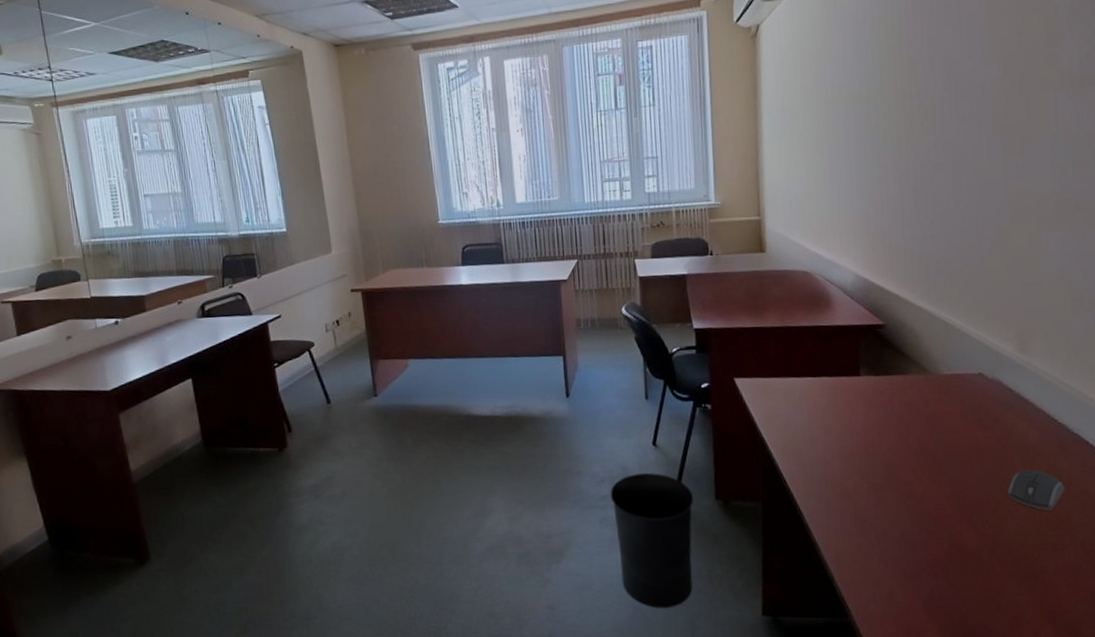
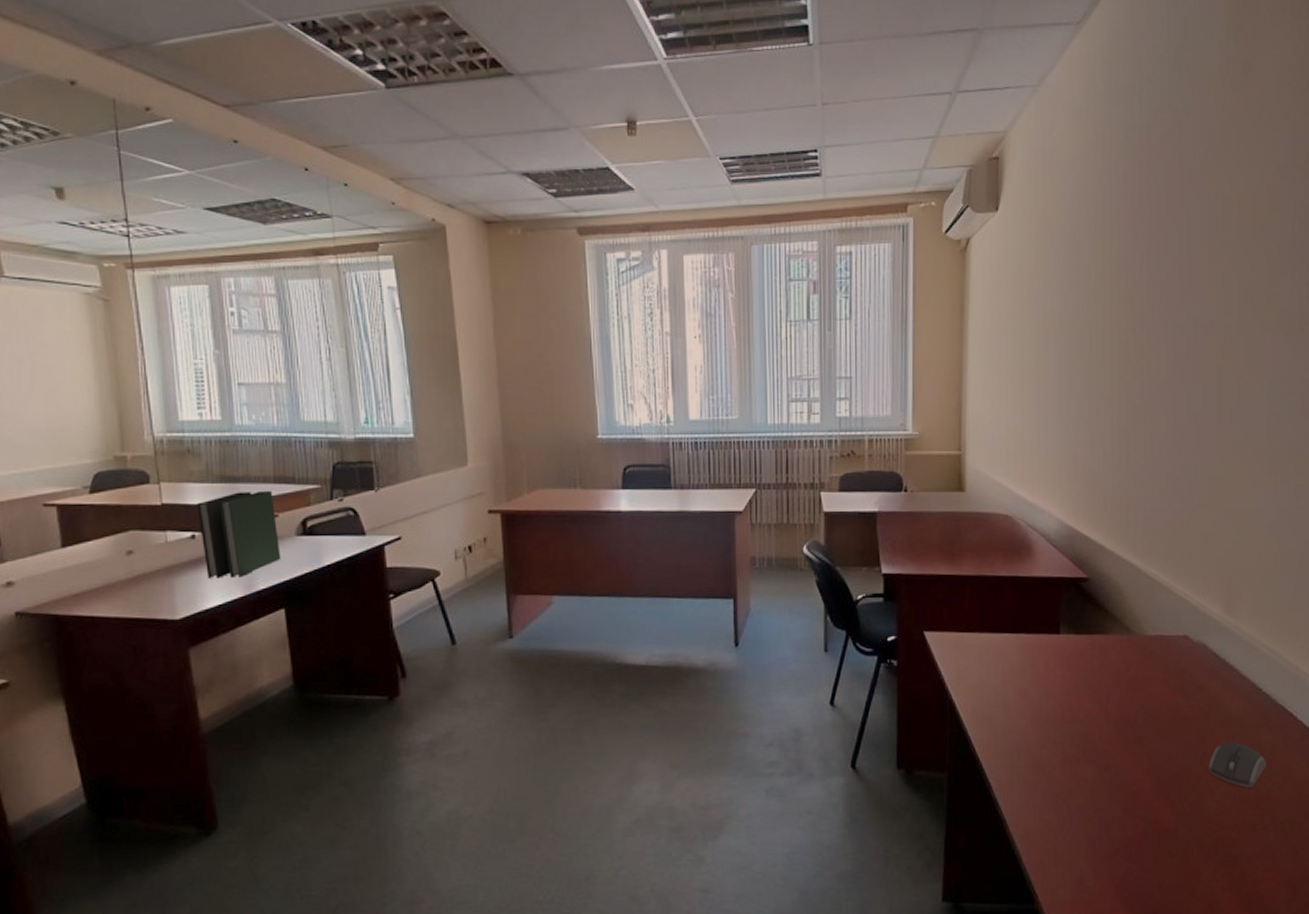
binder: none [117,282,187,356] -> present [196,491,281,578]
waste bin: present [610,472,694,608] -> none [779,736,873,892]

